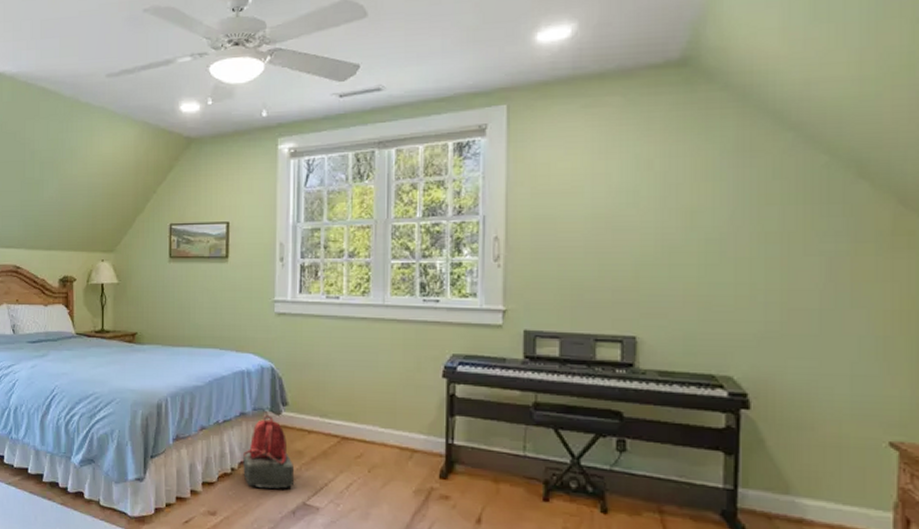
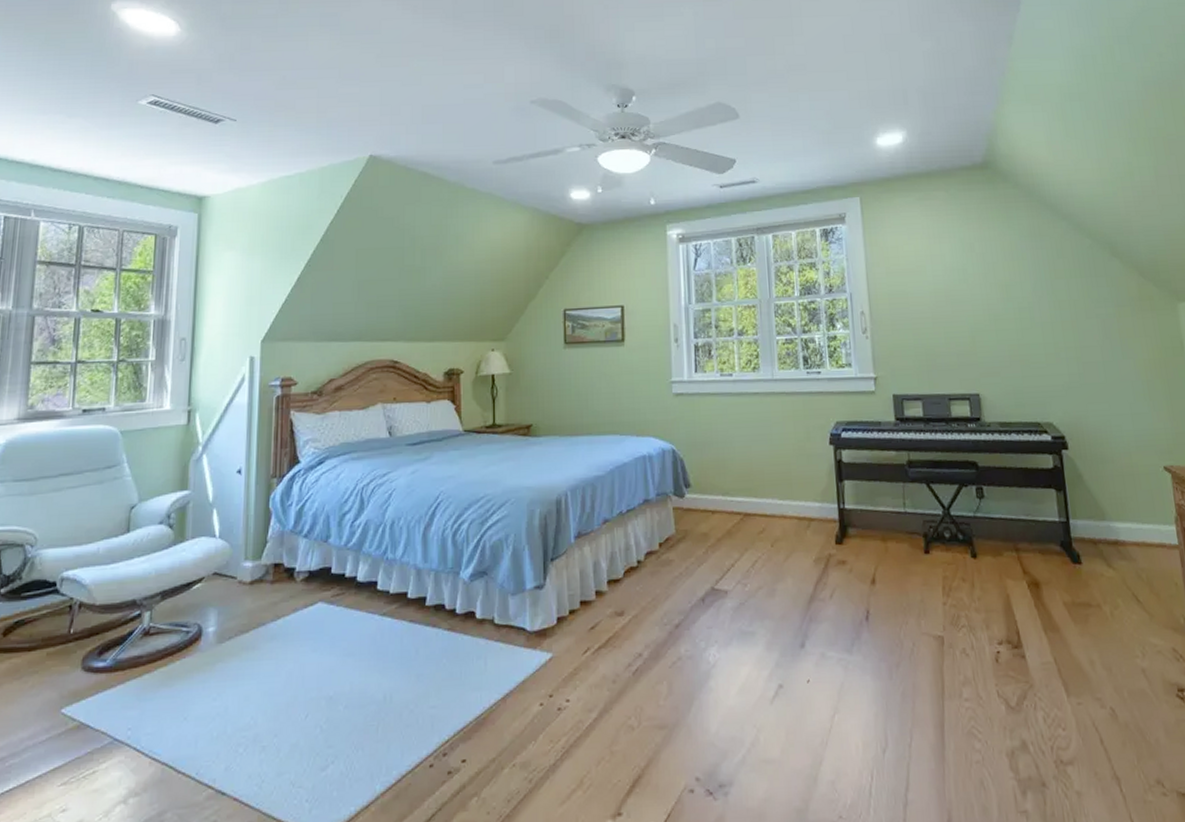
backpack: present [242,415,295,489] -> none [648,500,702,579]

